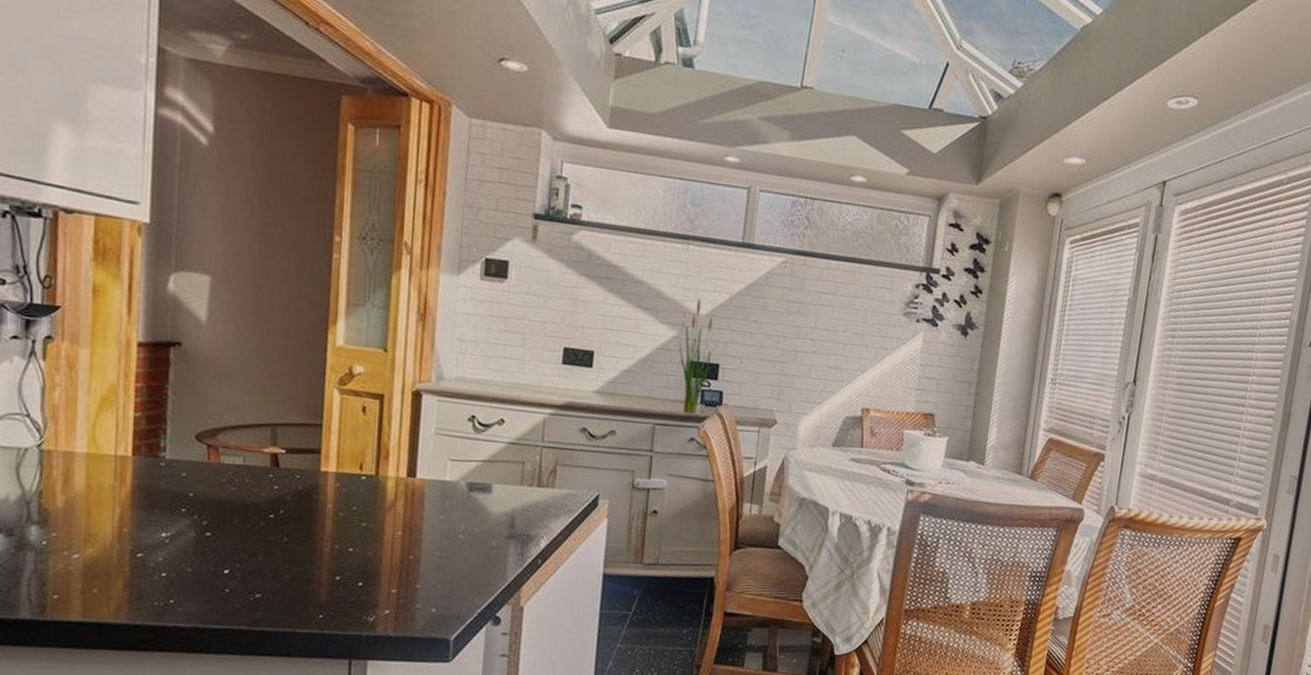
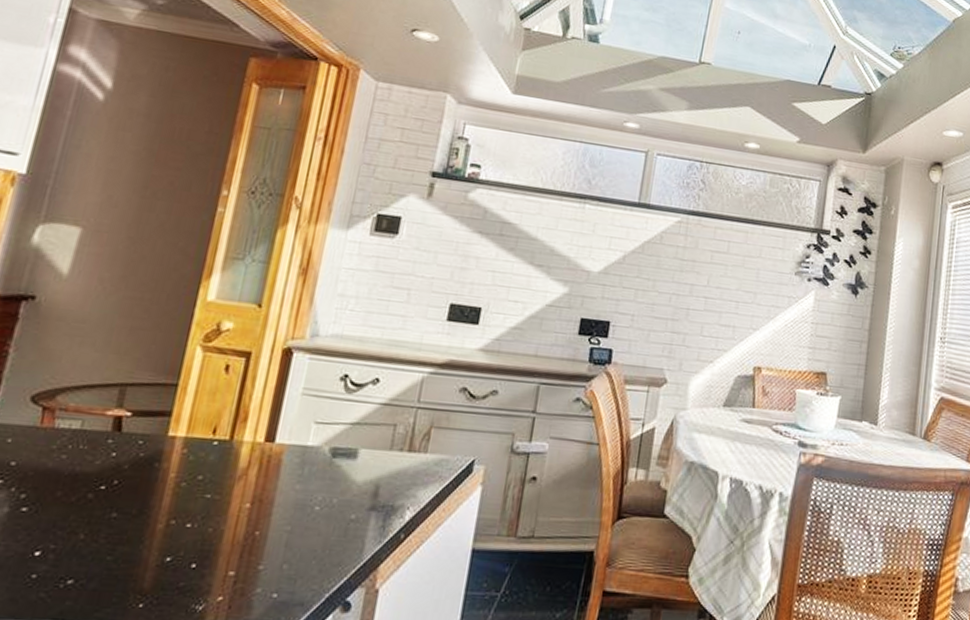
plant: present [679,297,718,414] -> none [569,255,610,372]

